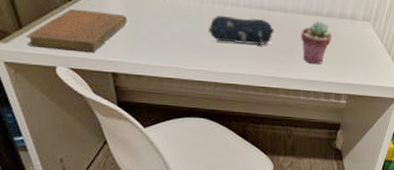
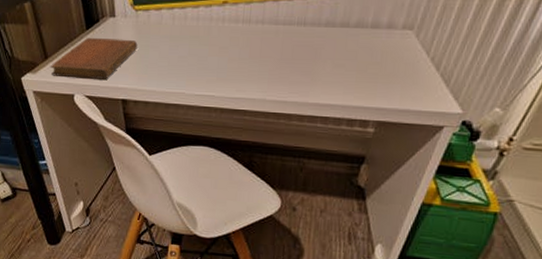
pencil case: present [207,15,275,45] -> none [216,34,291,65]
potted succulent: present [301,21,332,64] -> none [321,33,361,85]

